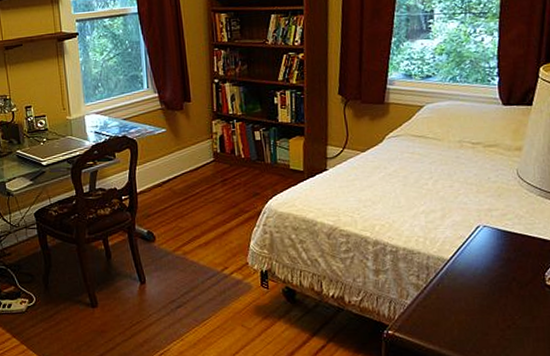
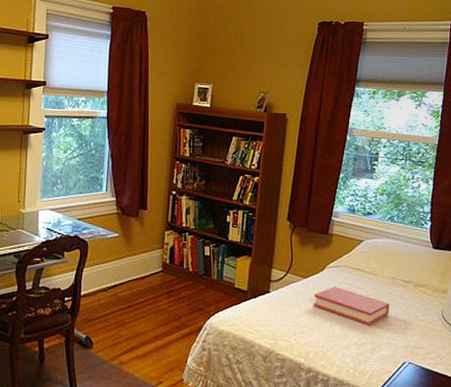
hardback book: none [374,157,459,193] -> present [313,287,390,326]

